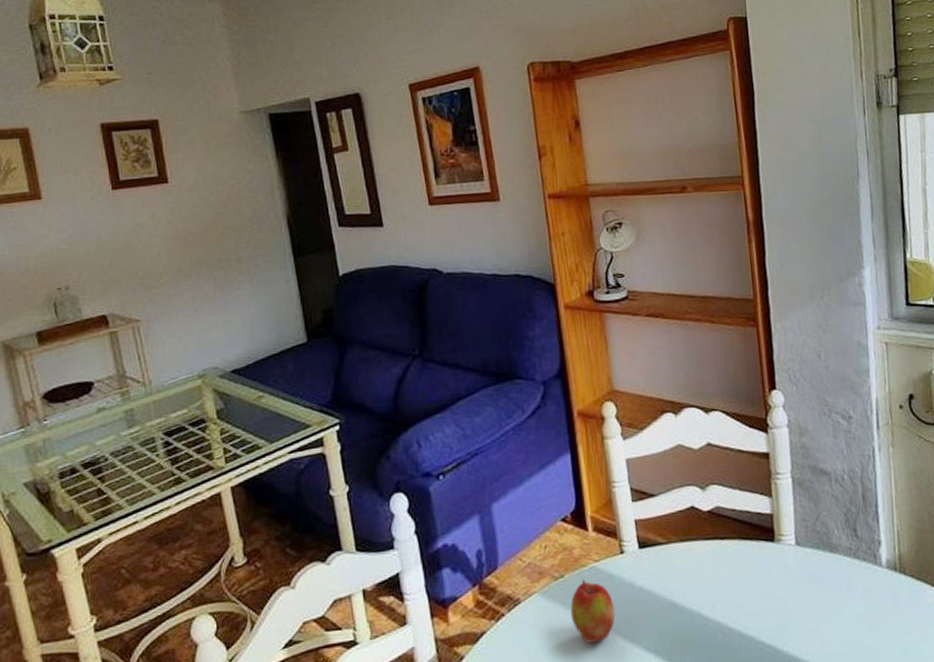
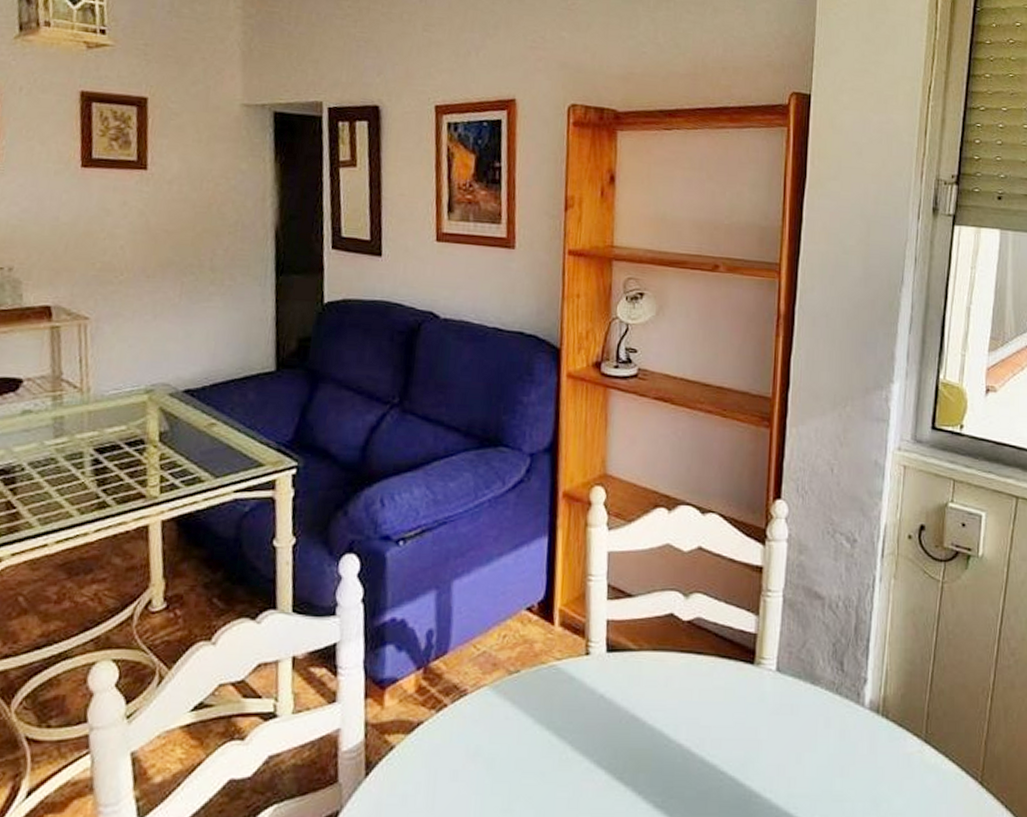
apple: present [570,579,616,643] -> none [520,677,571,749]

